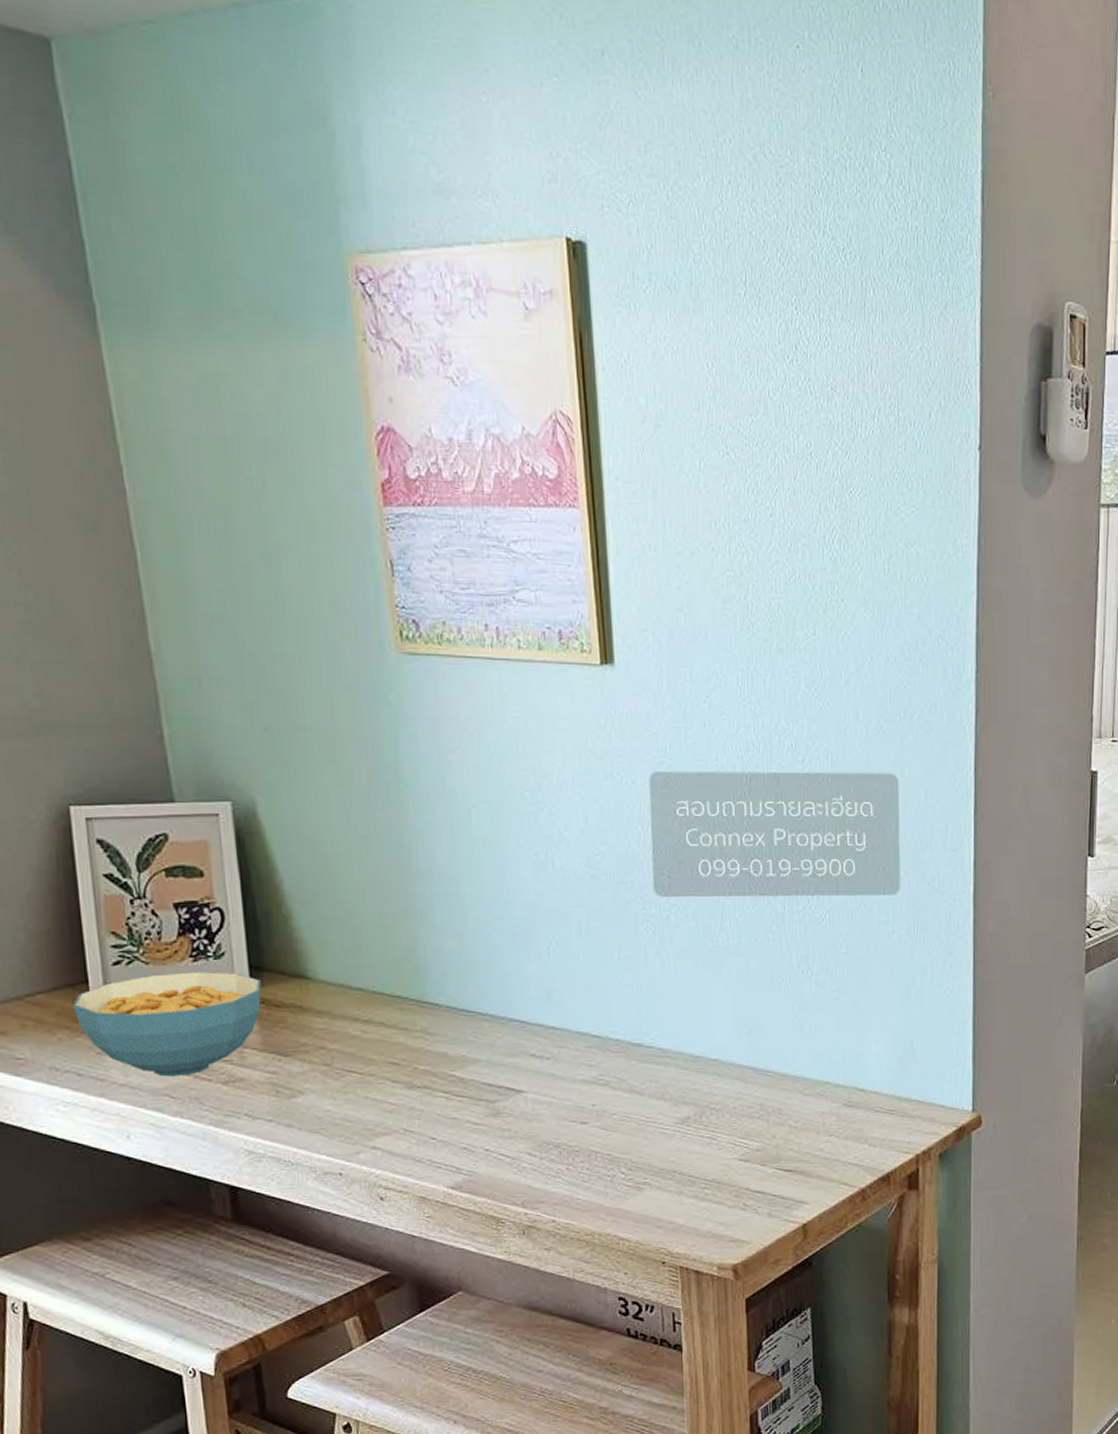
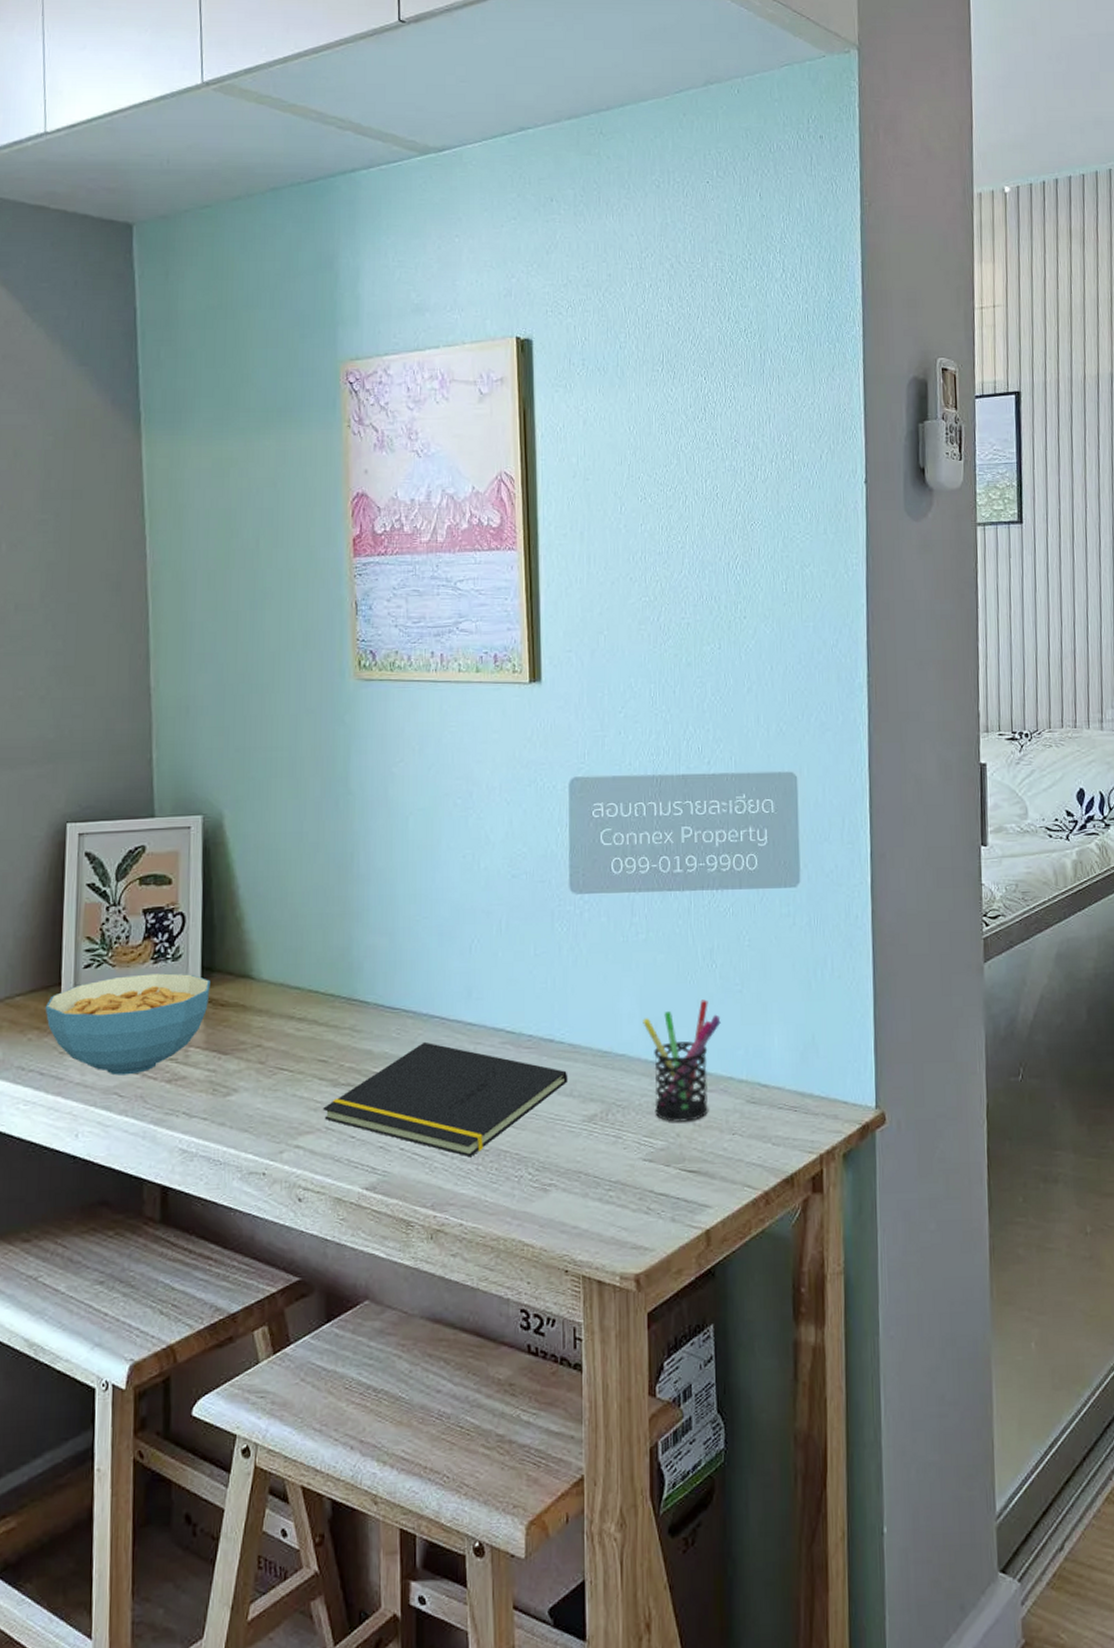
notepad: none [399,1045,659,1158] -> present [323,1041,568,1158]
pen holder: none [736,1006,817,1124] -> present [643,999,721,1122]

